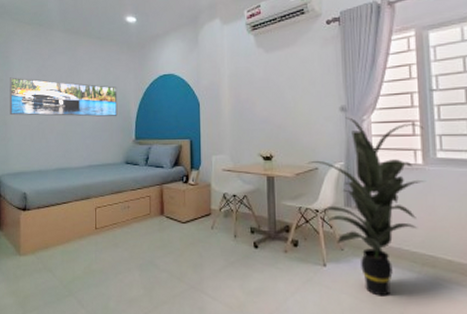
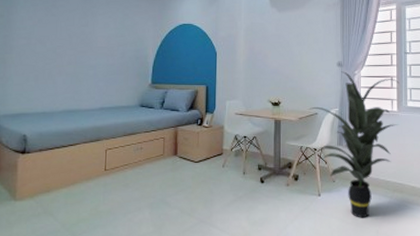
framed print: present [9,77,118,117] -> none [10,14,135,61]

